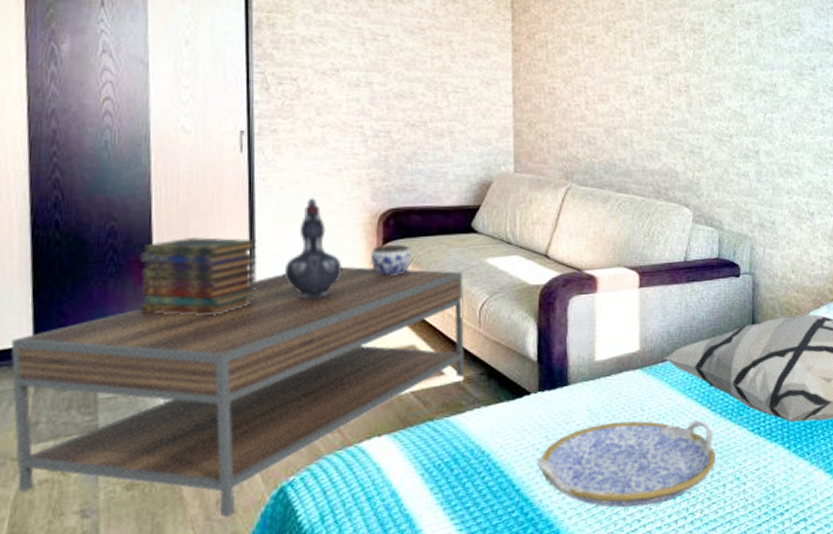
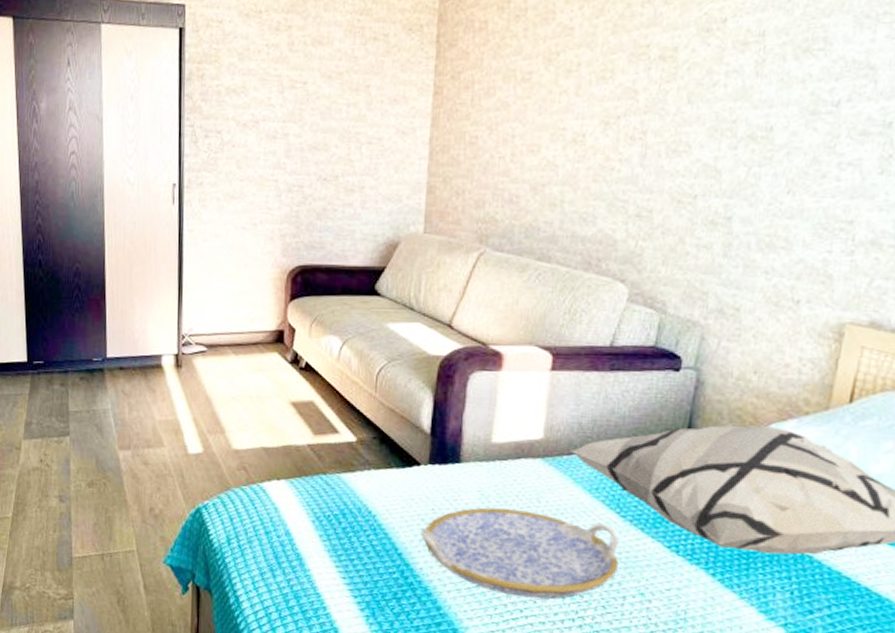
coffee table: present [10,266,465,518] -> none [13,318,363,524]
book stack: present [139,236,257,316] -> none [96,281,184,353]
decorative vase: present [284,198,342,299] -> none [205,251,254,347]
jar: present [371,244,413,276] -> none [279,301,317,332]

